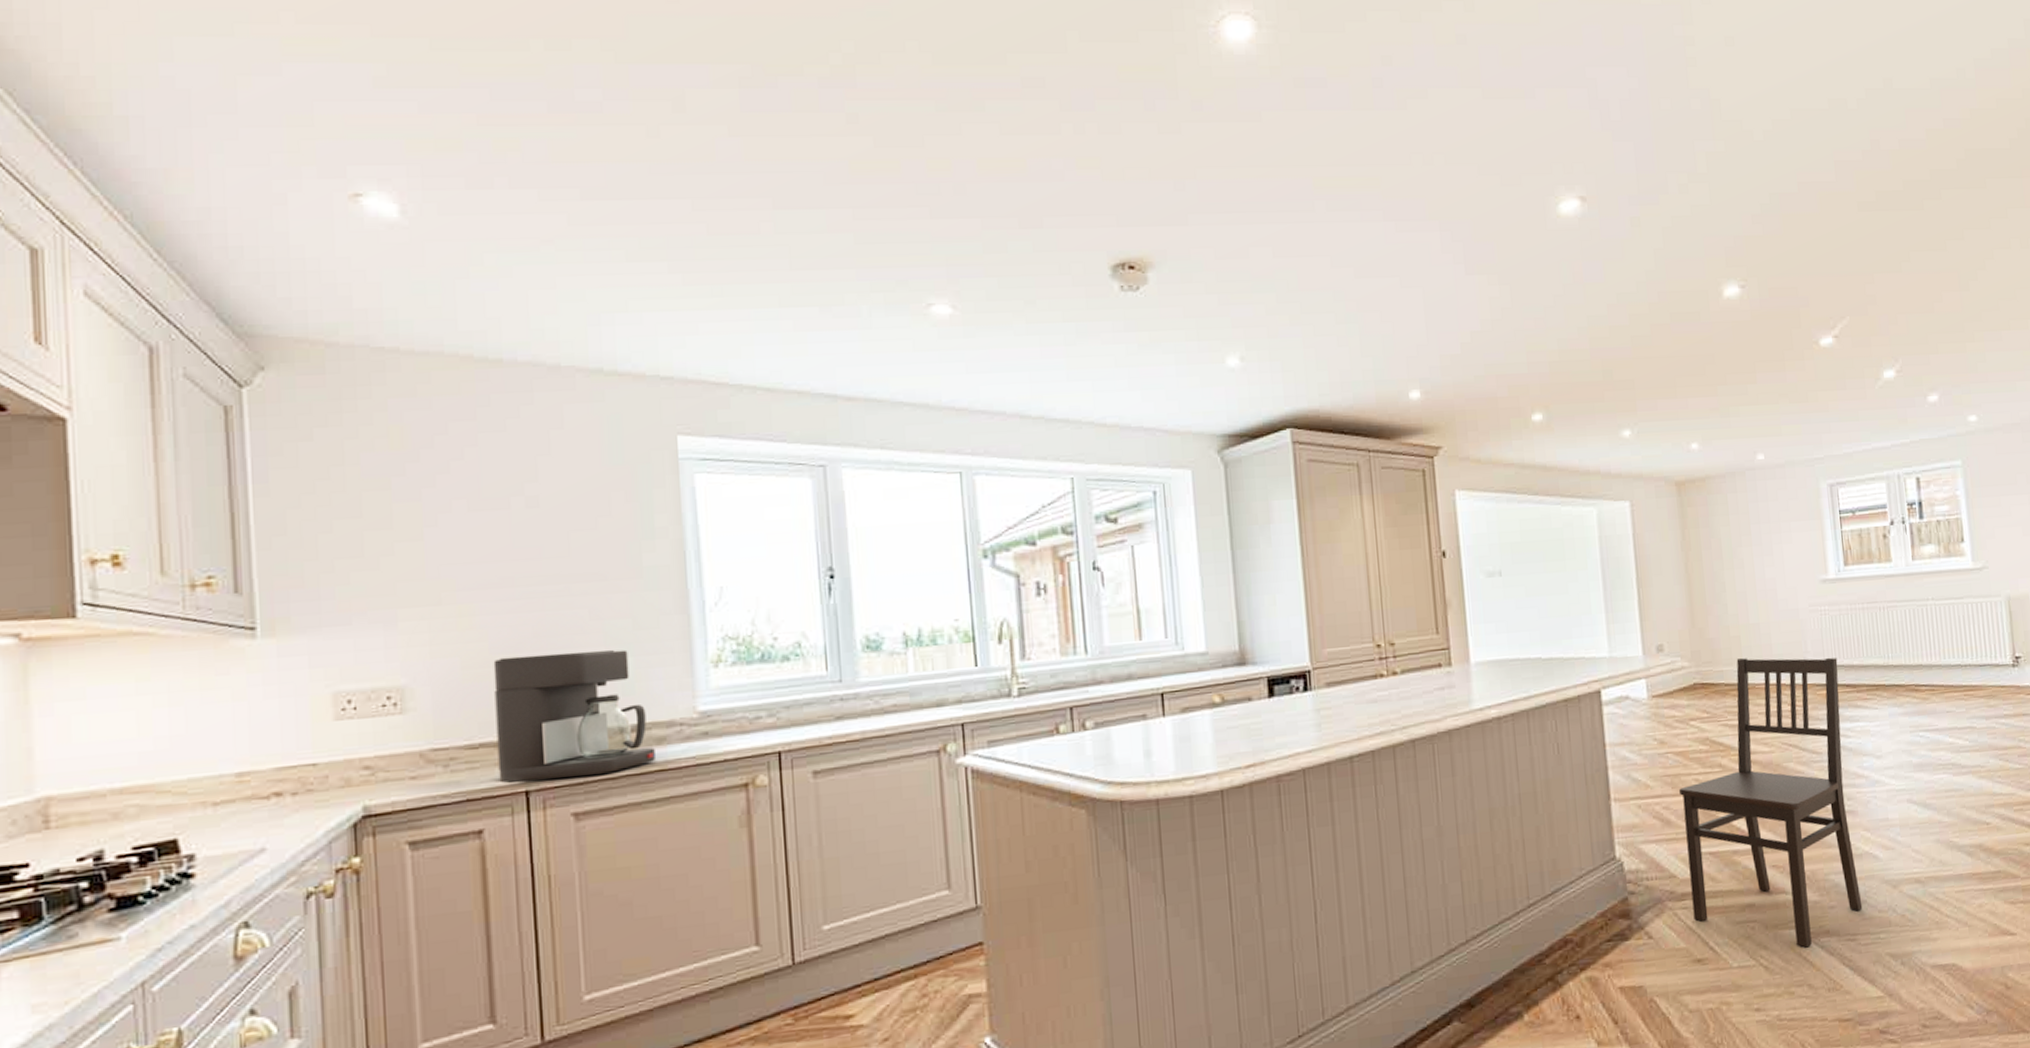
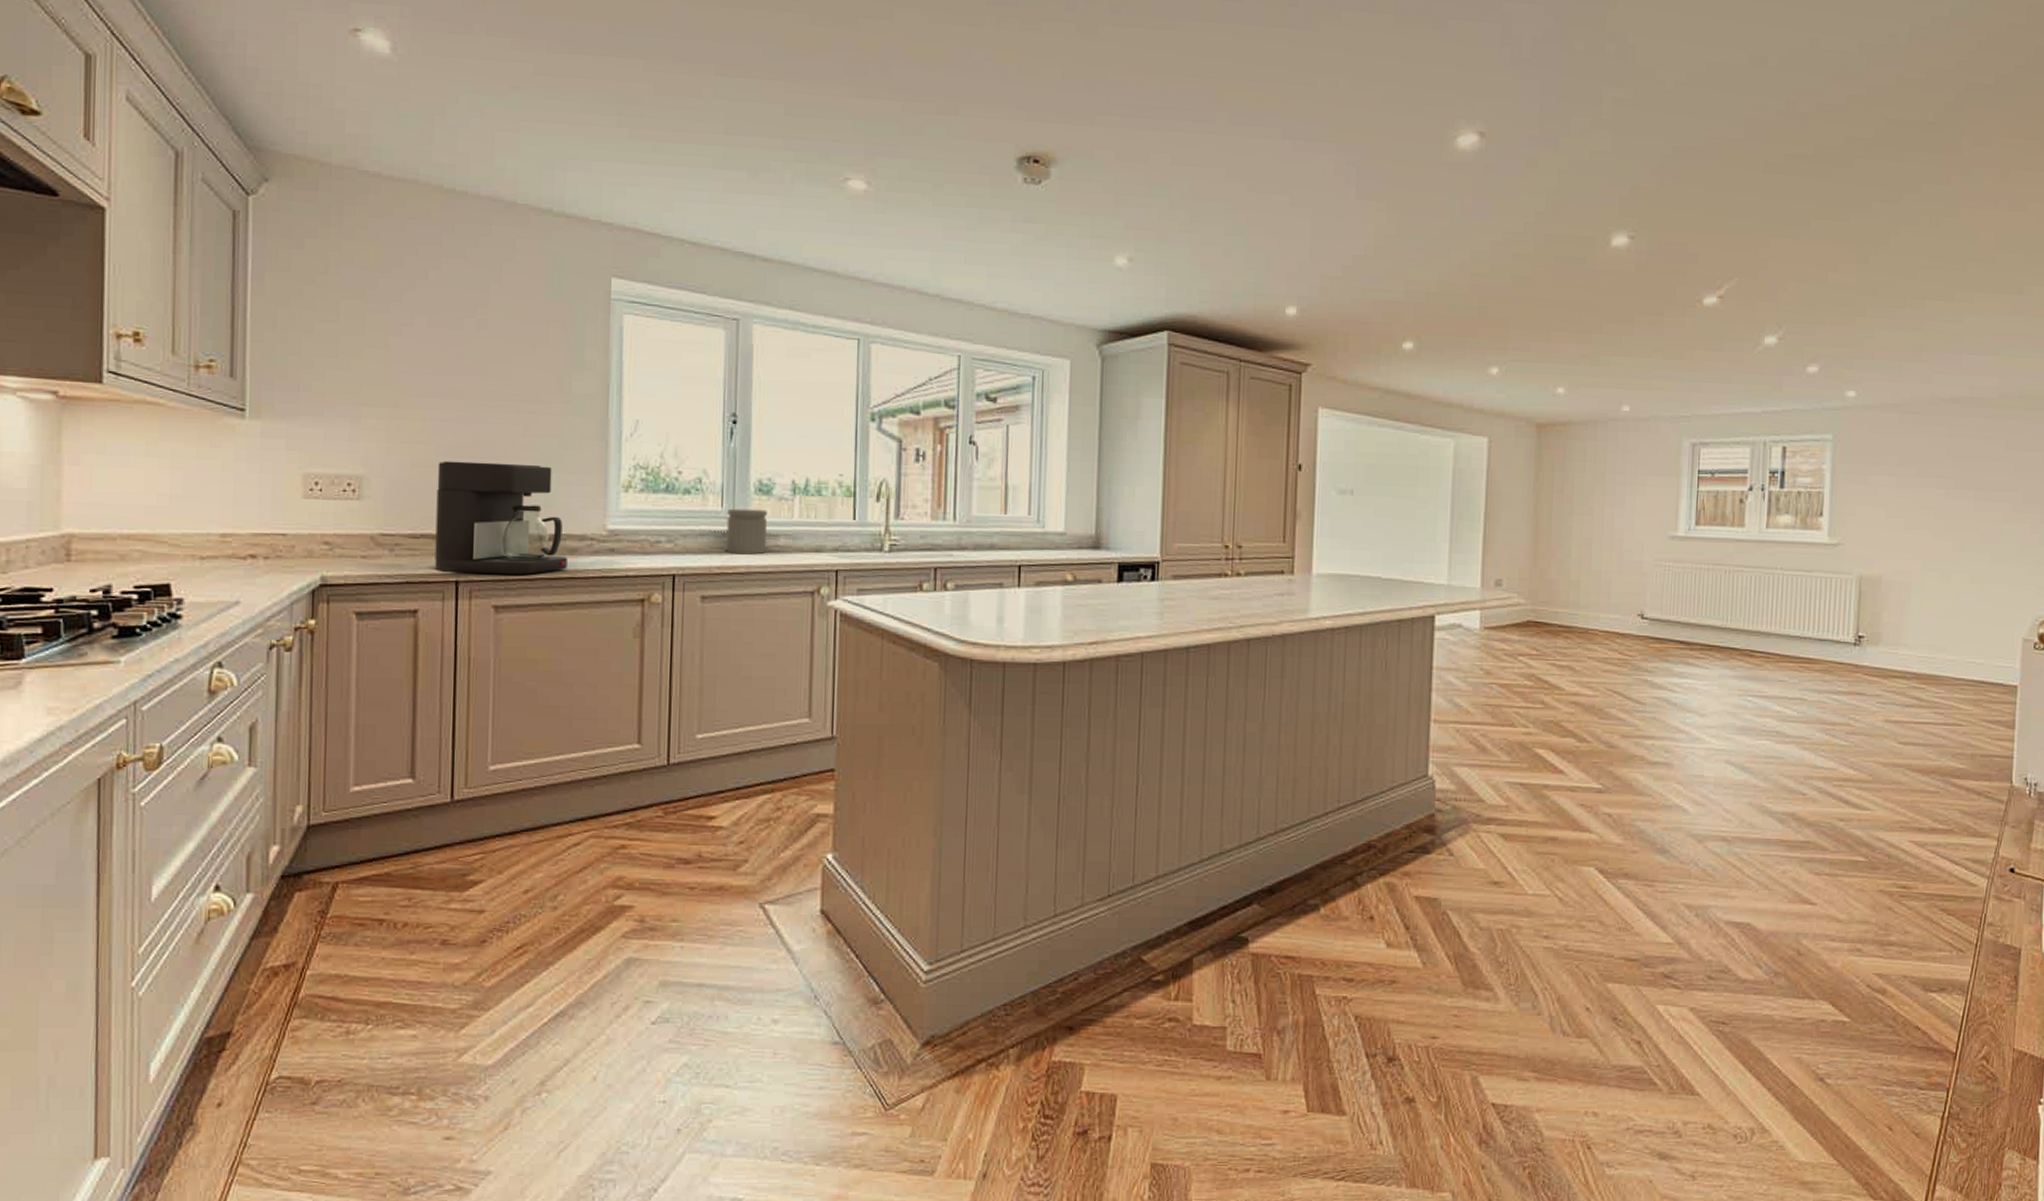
jar: none [833,667,881,721] -> present [726,508,768,555]
dining chair: present [1679,657,1863,948] -> none [1496,603,1675,886]

